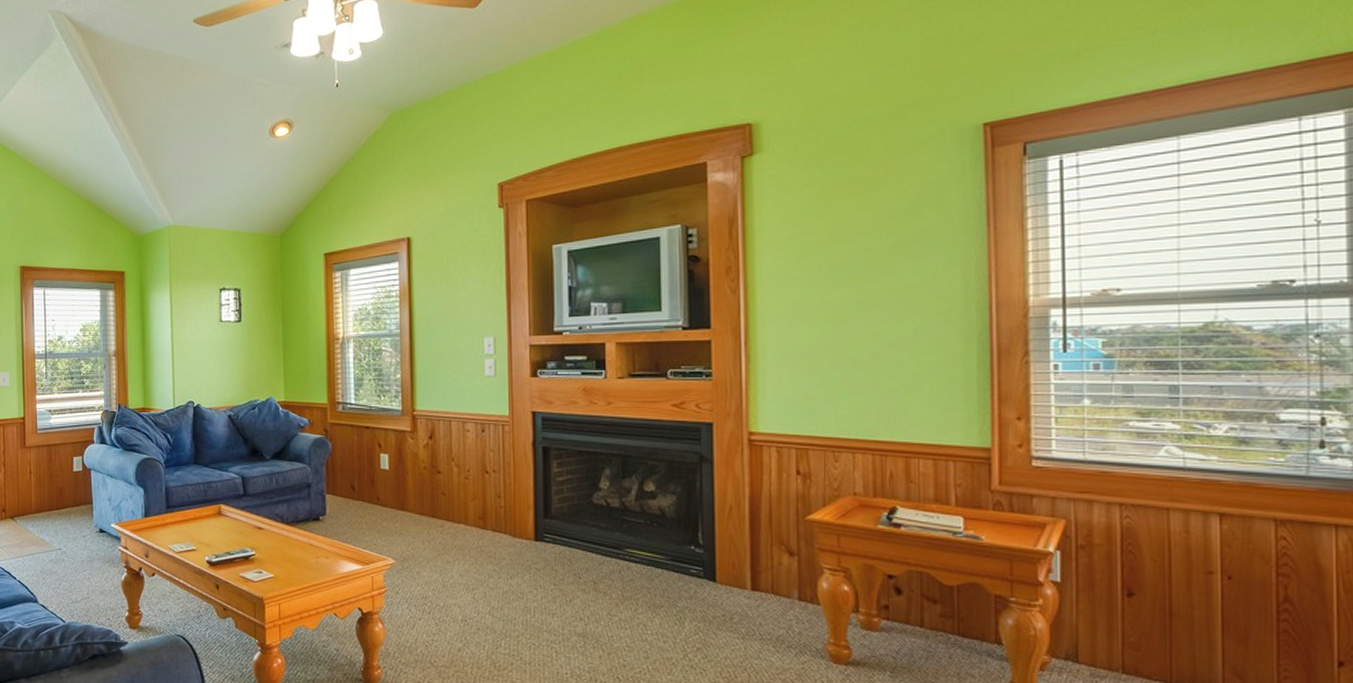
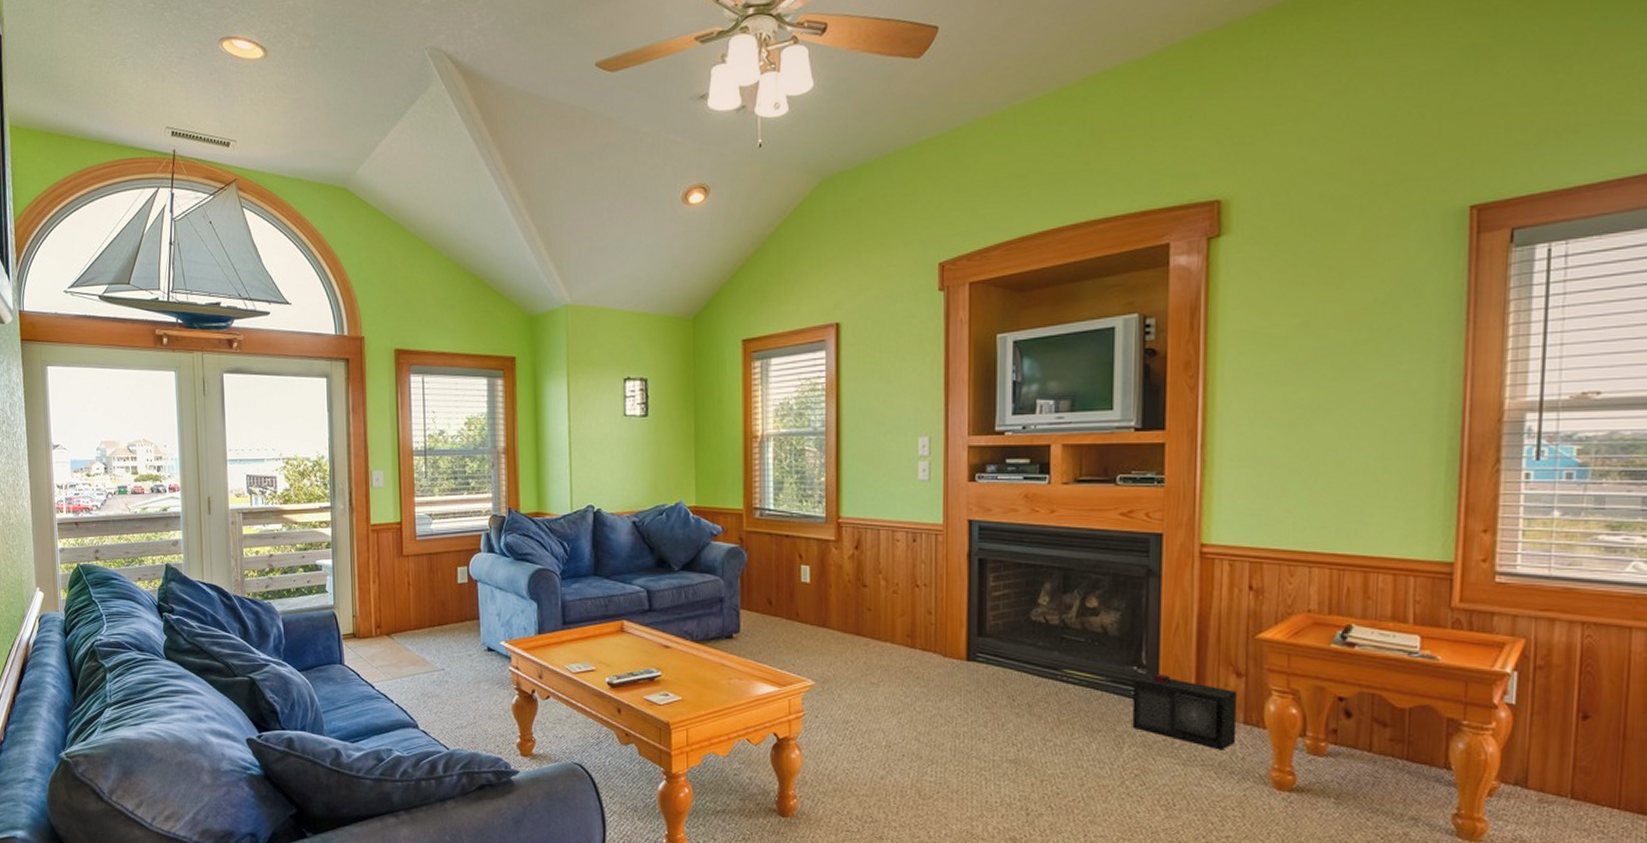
speaker: none [691,552,792,626] -> present [1132,673,1238,751]

